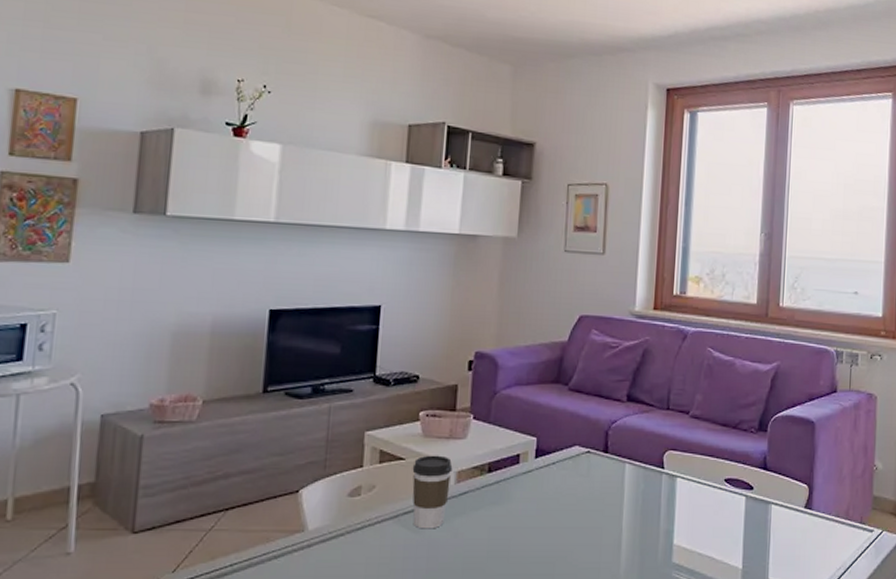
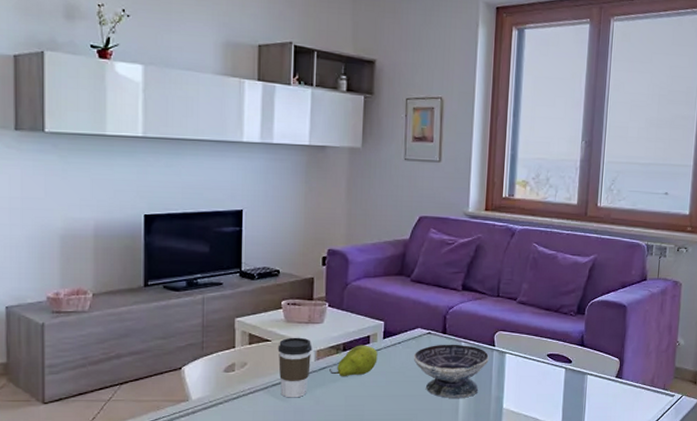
fruit: none [471,465,528,504] -> present [329,345,378,377]
bowl: none [569,465,658,533] -> present [413,344,490,399]

